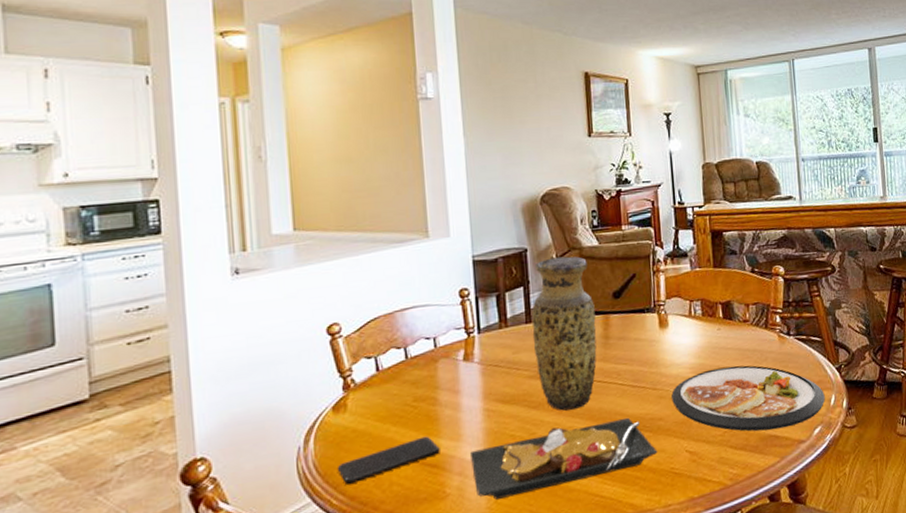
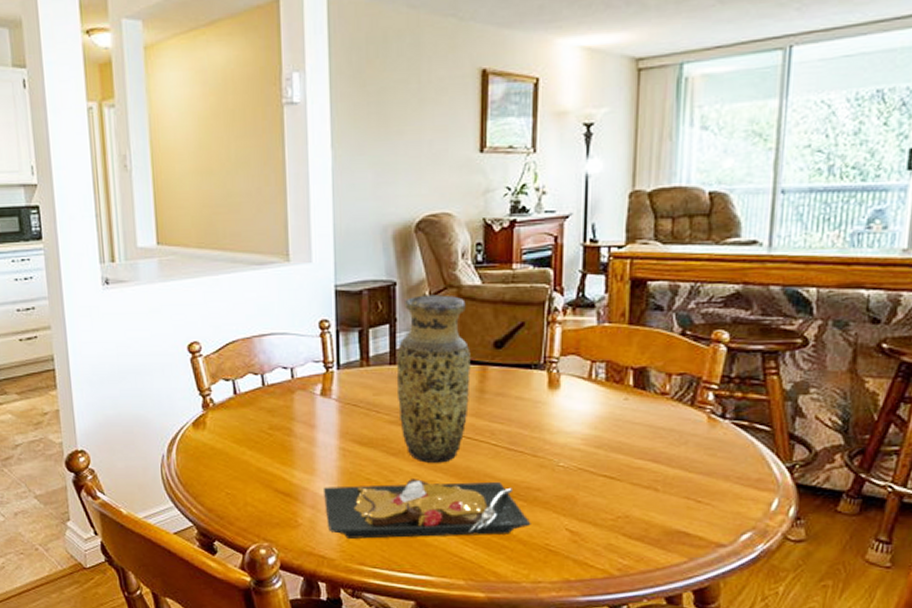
smartphone: present [337,436,440,485] -> none [196,465,294,498]
dish: present [671,365,825,432] -> none [555,444,764,526]

